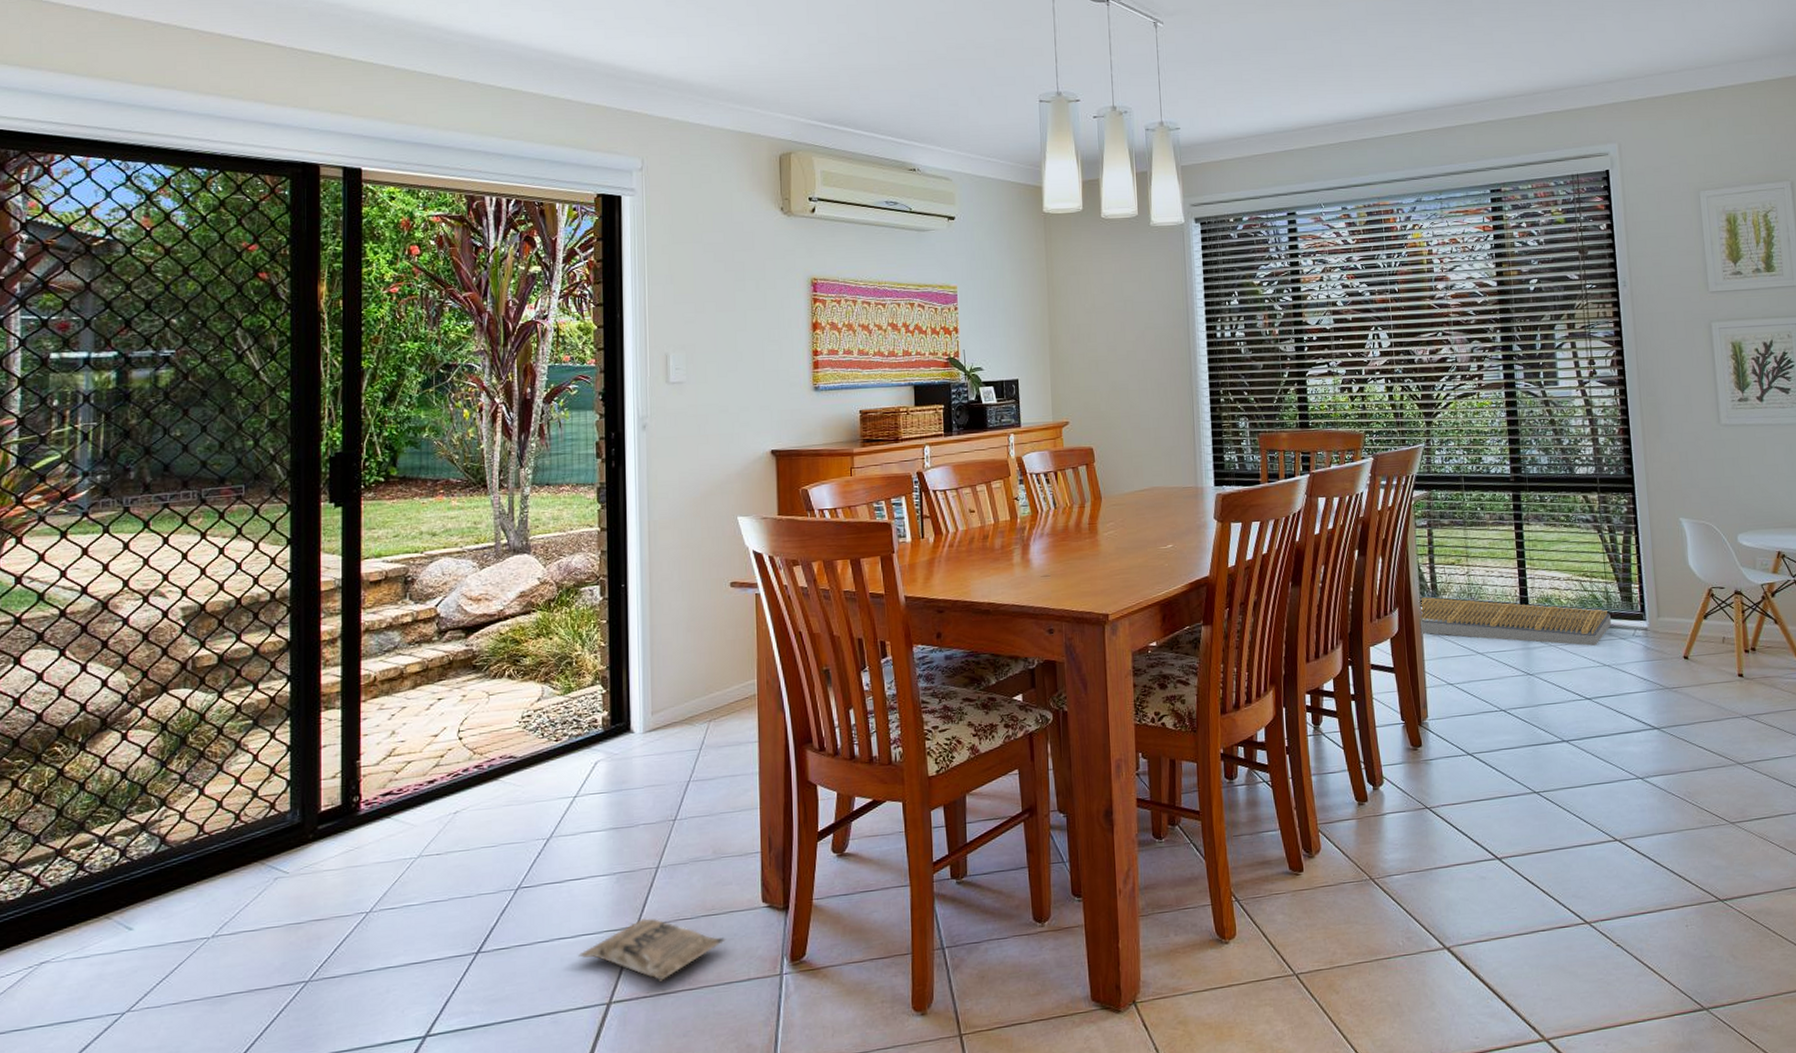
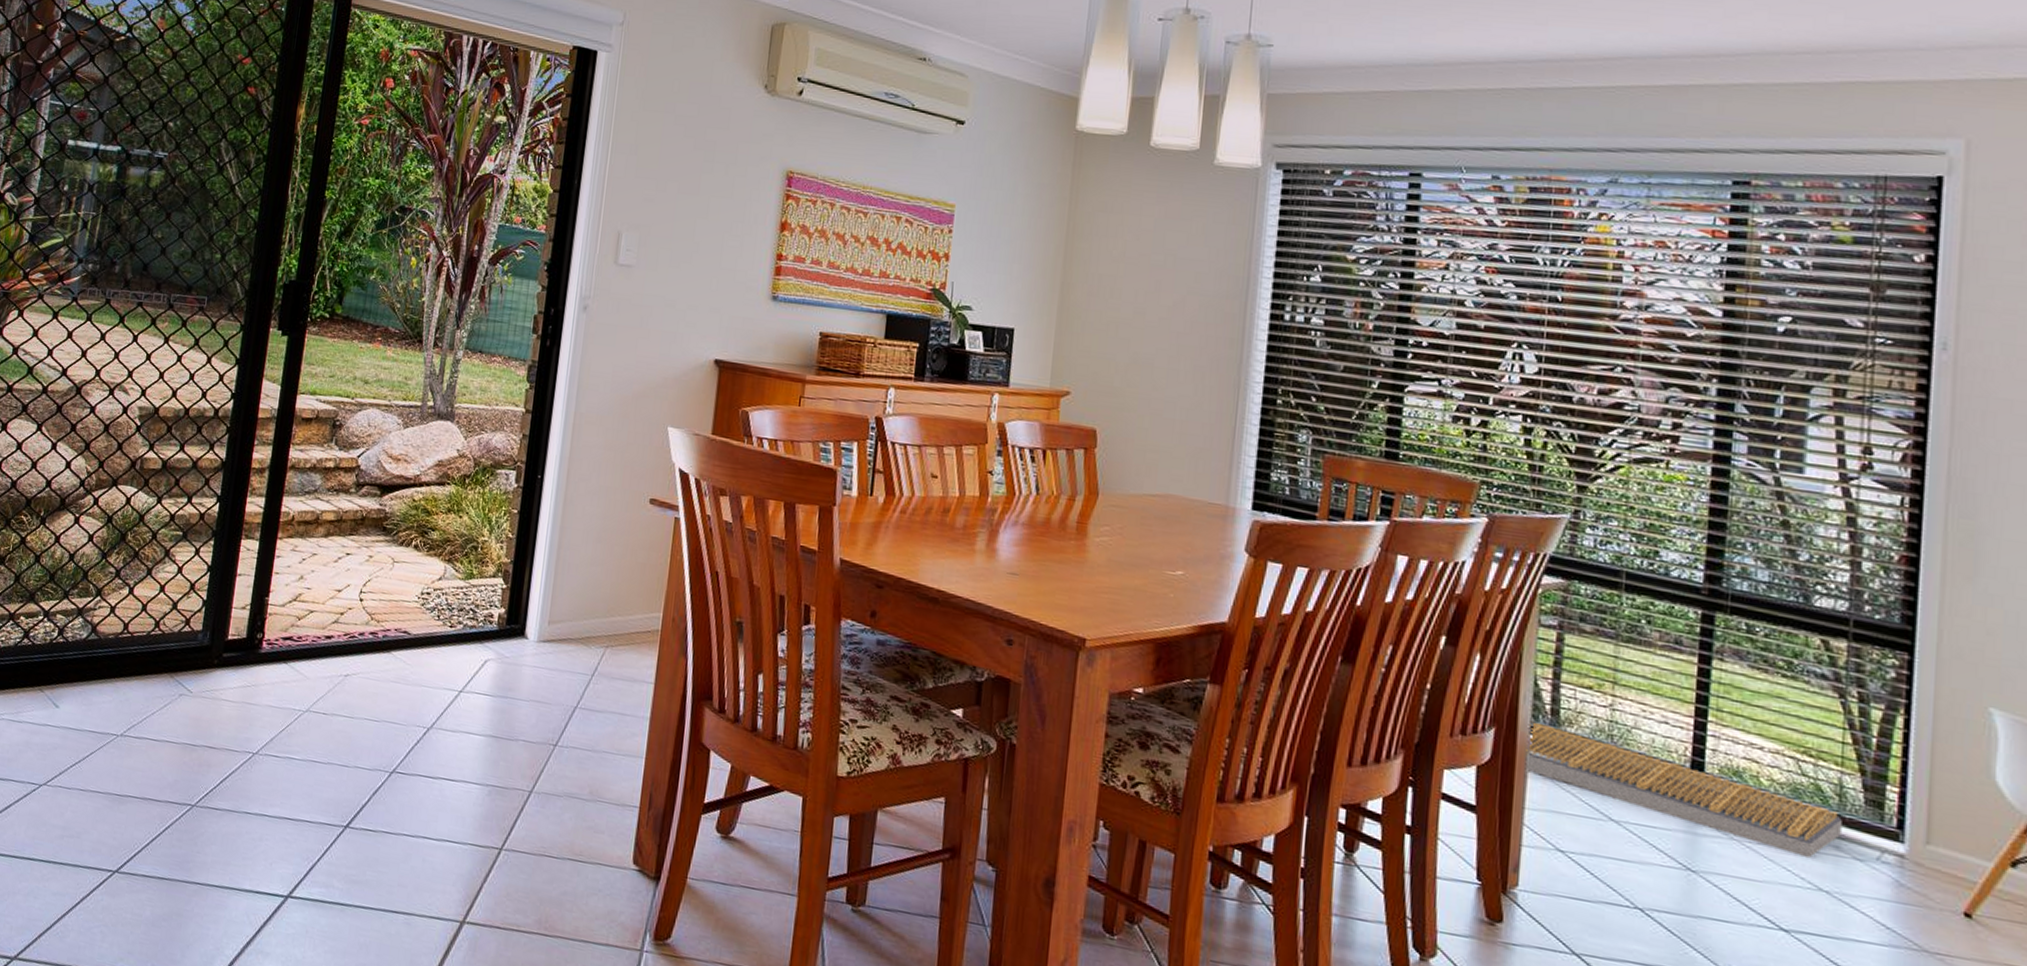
bag: present [578,918,726,981] -> none [440,842,590,916]

